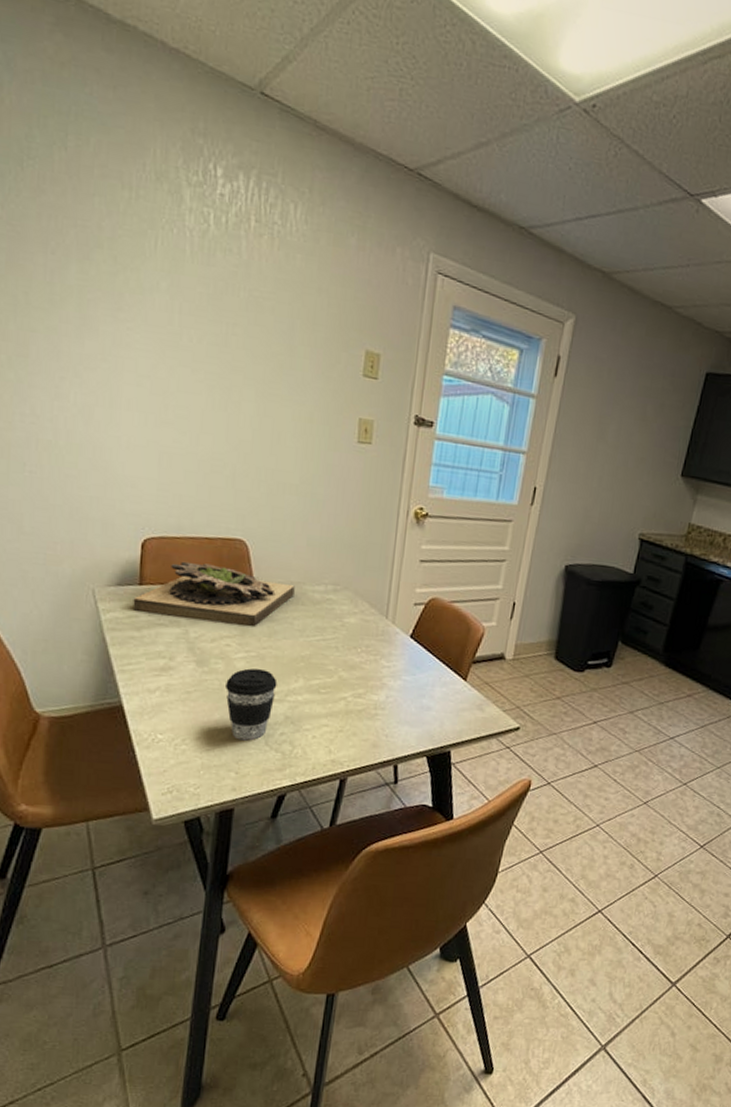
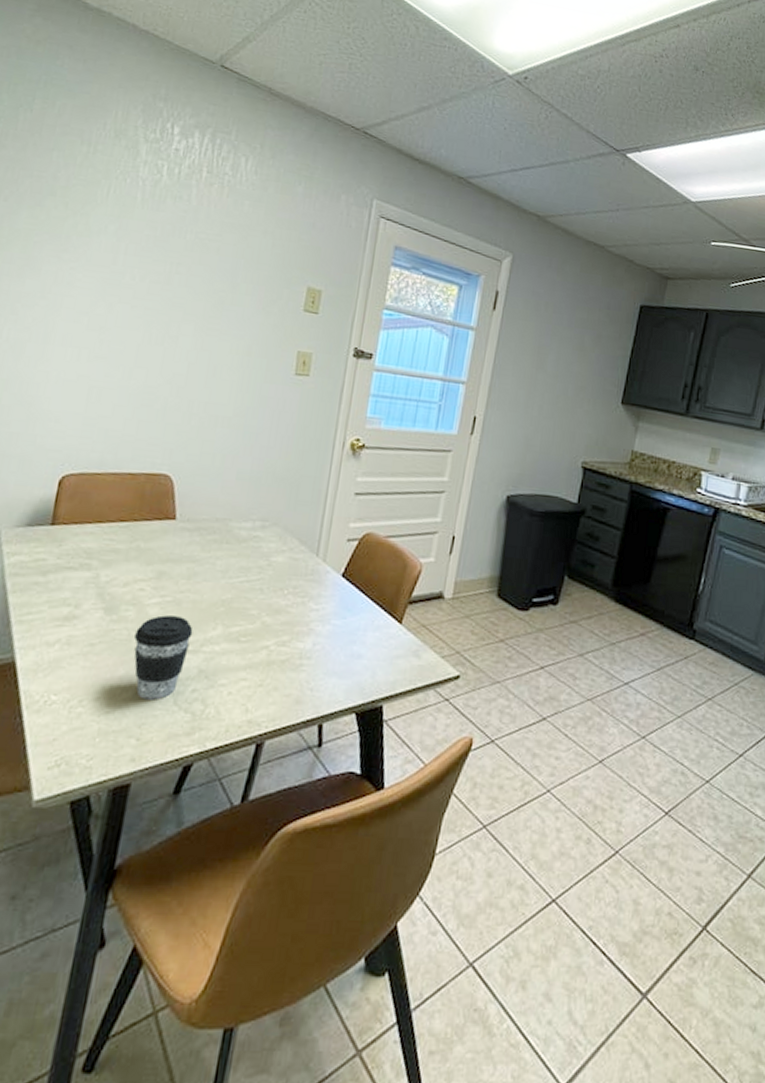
succulent planter: present [132,561,295,628] -> none [40,498,220,569]

